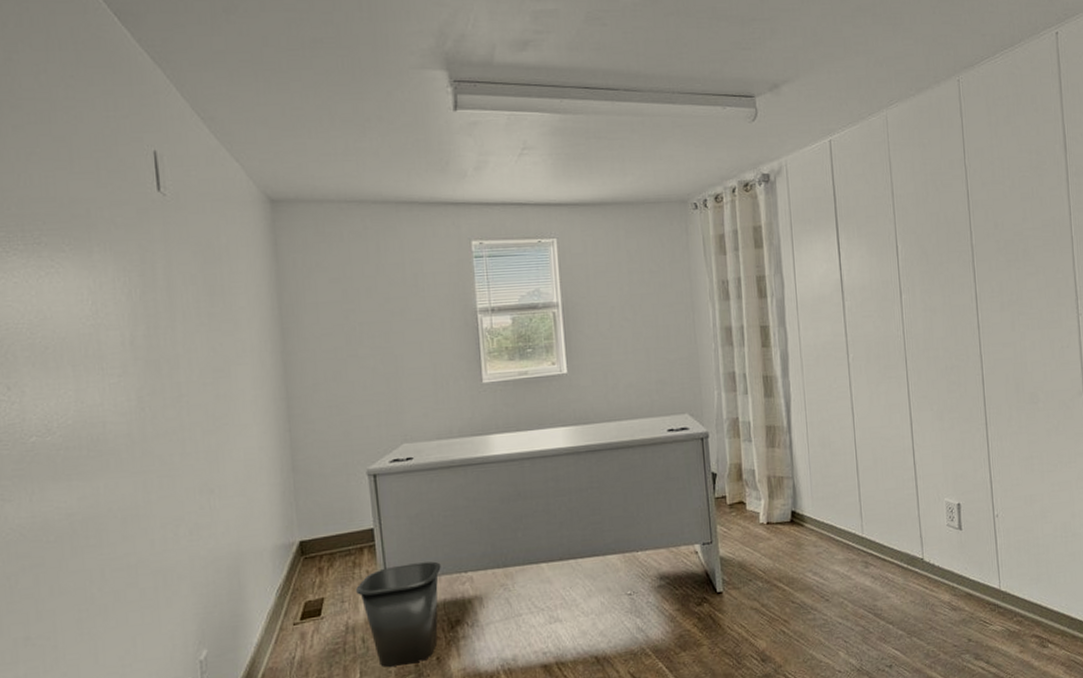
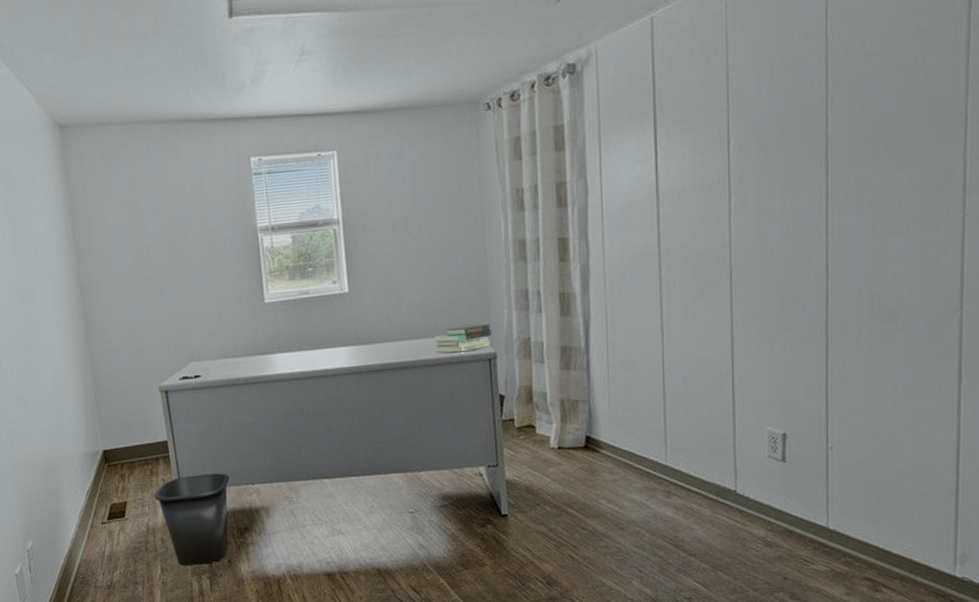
books: none [650,404,703,433] -> present [435,323,491,353]

